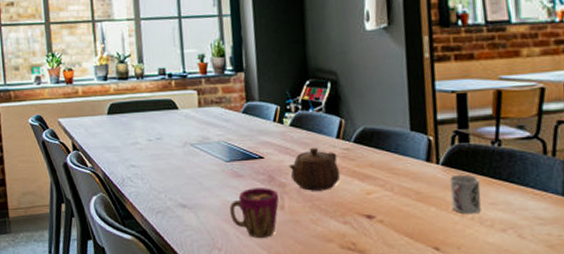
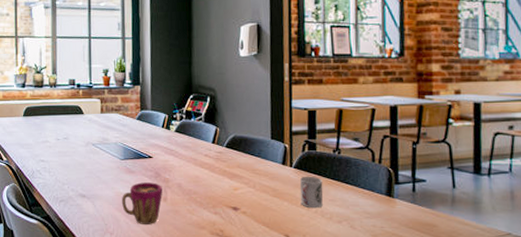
teapot: present [288,147,341,191] -> none [172,150,214,186]

